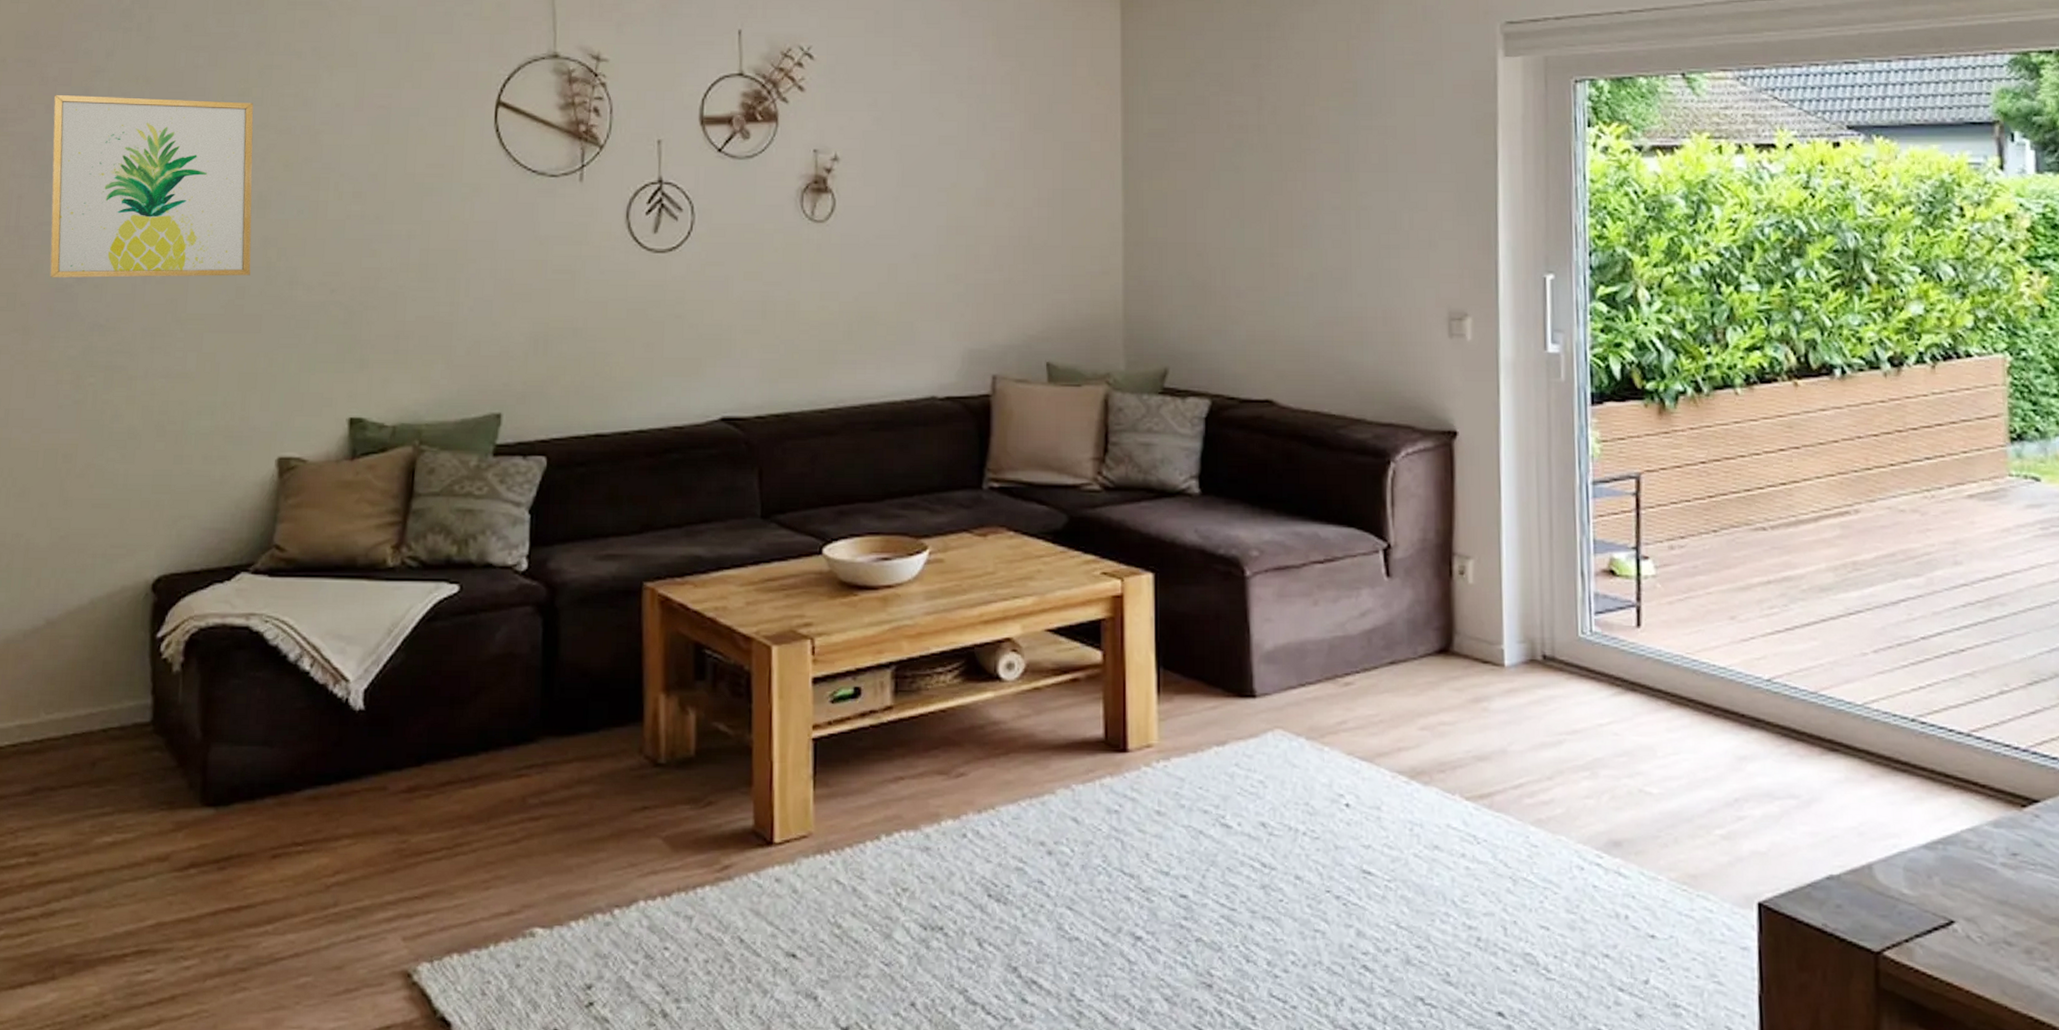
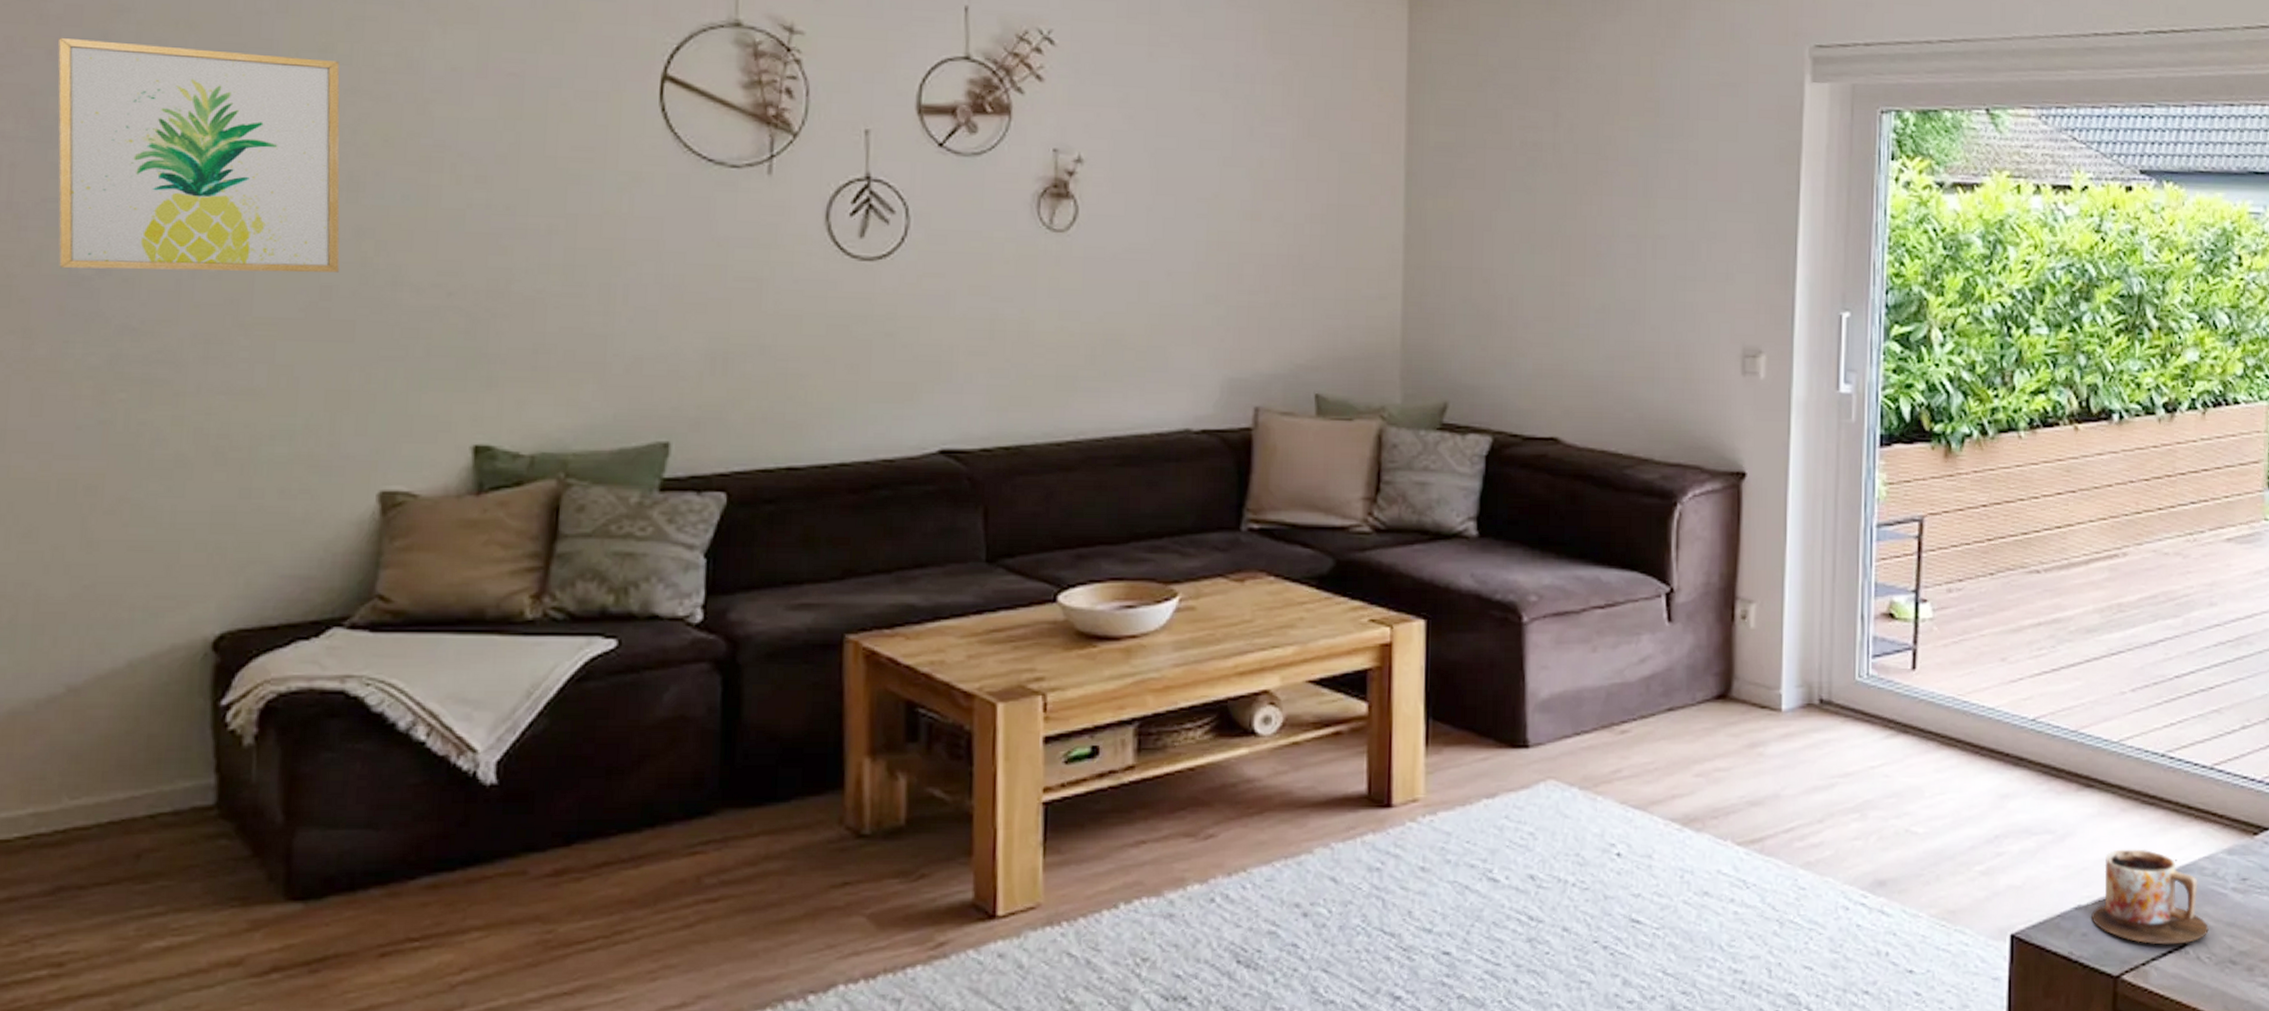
mug: none [1844,817,1978,921] -> present [2090,849,2209,945]

